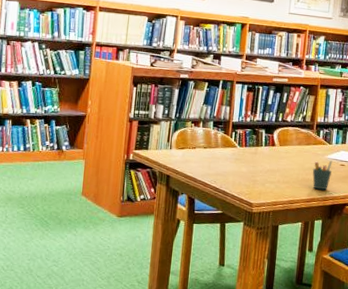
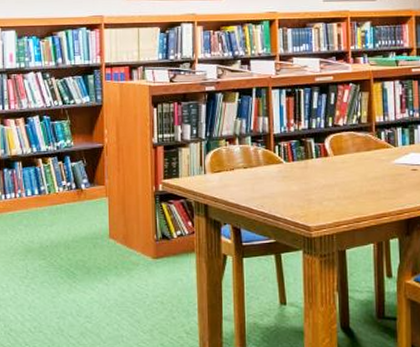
pen holder: present [312,160,333,190] -> none [378,166,402,202]

